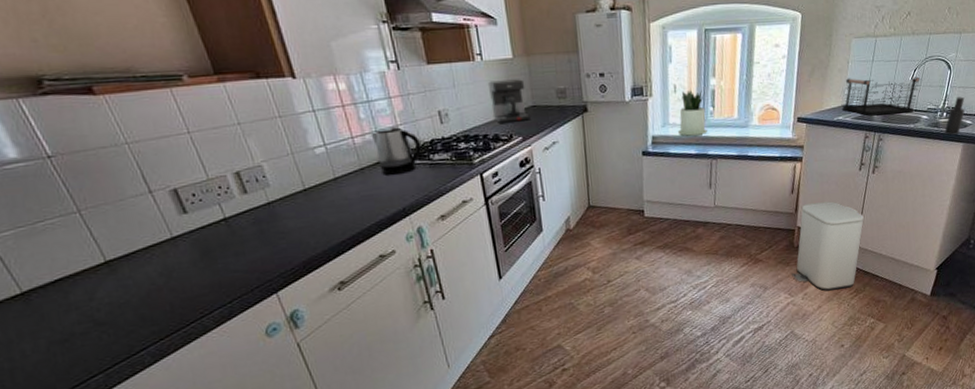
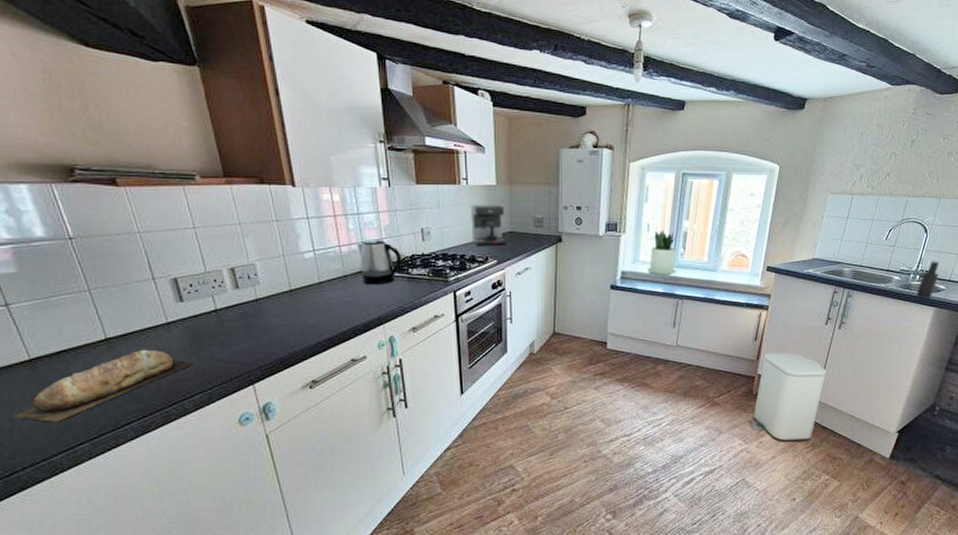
bread loaf: none [11,268,208,358] -> present [12,349,194,422]
dish rack: present [842,76,920,116] -> none [813,232,895,272]

